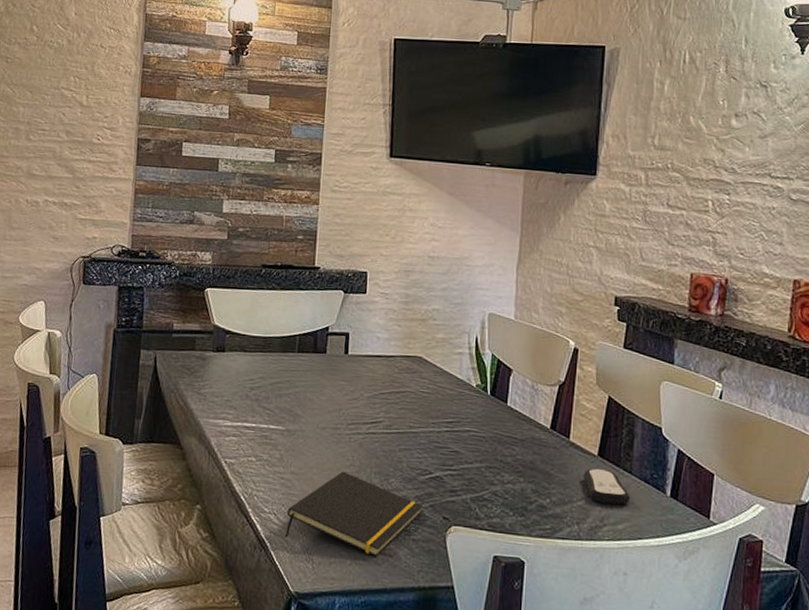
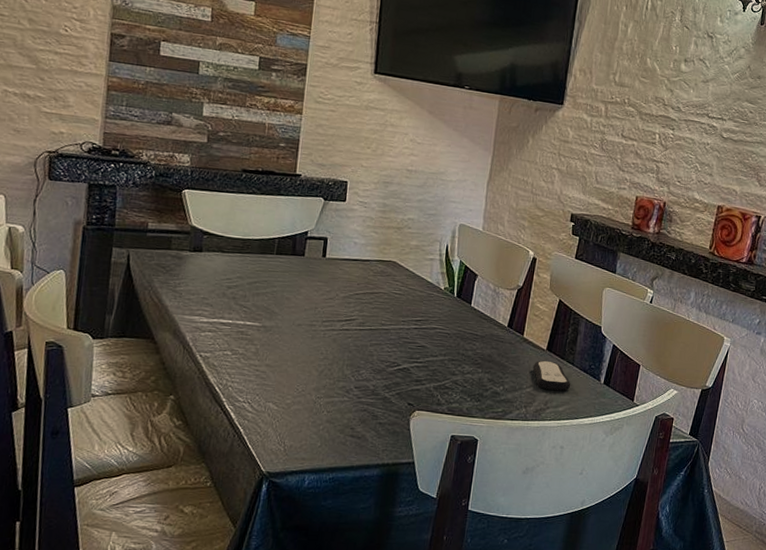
notepad: present [285,471,424,558] -> none [258,363,391,439]

